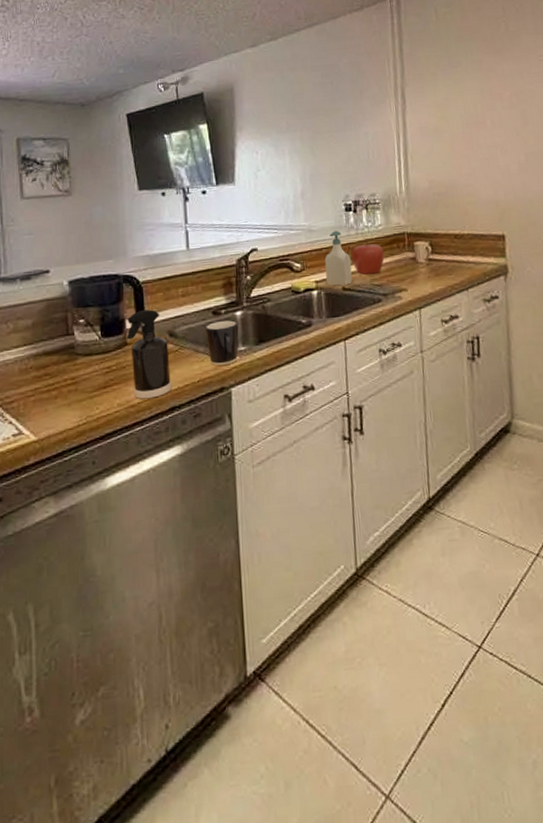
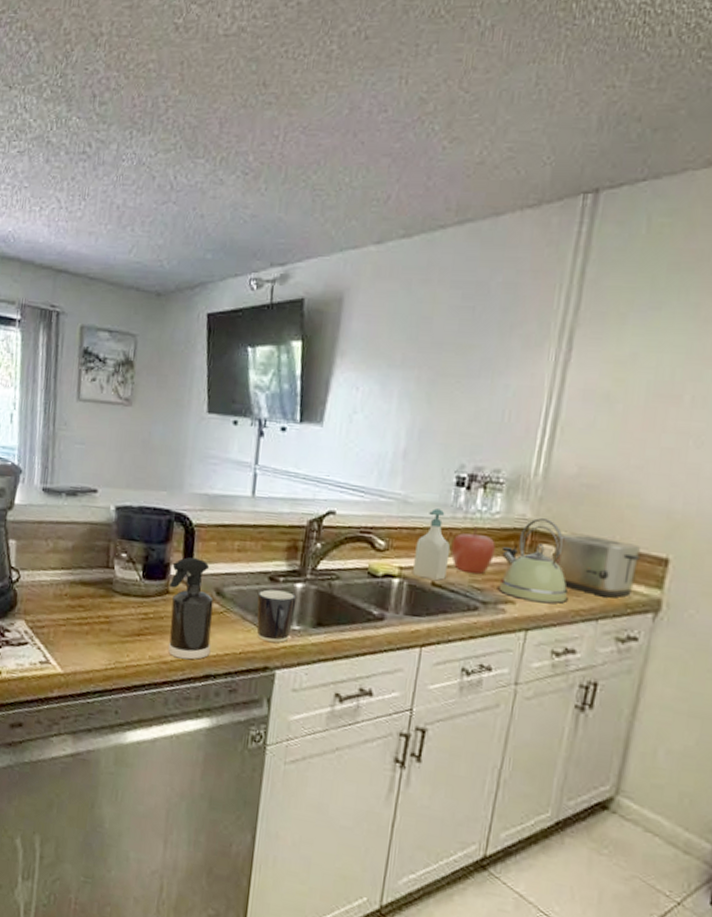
kettle: none [388,223,444,286] -> present [497,518,569,604]
toaster: none [425,228,486,272] -> present [552,533,641,598]

